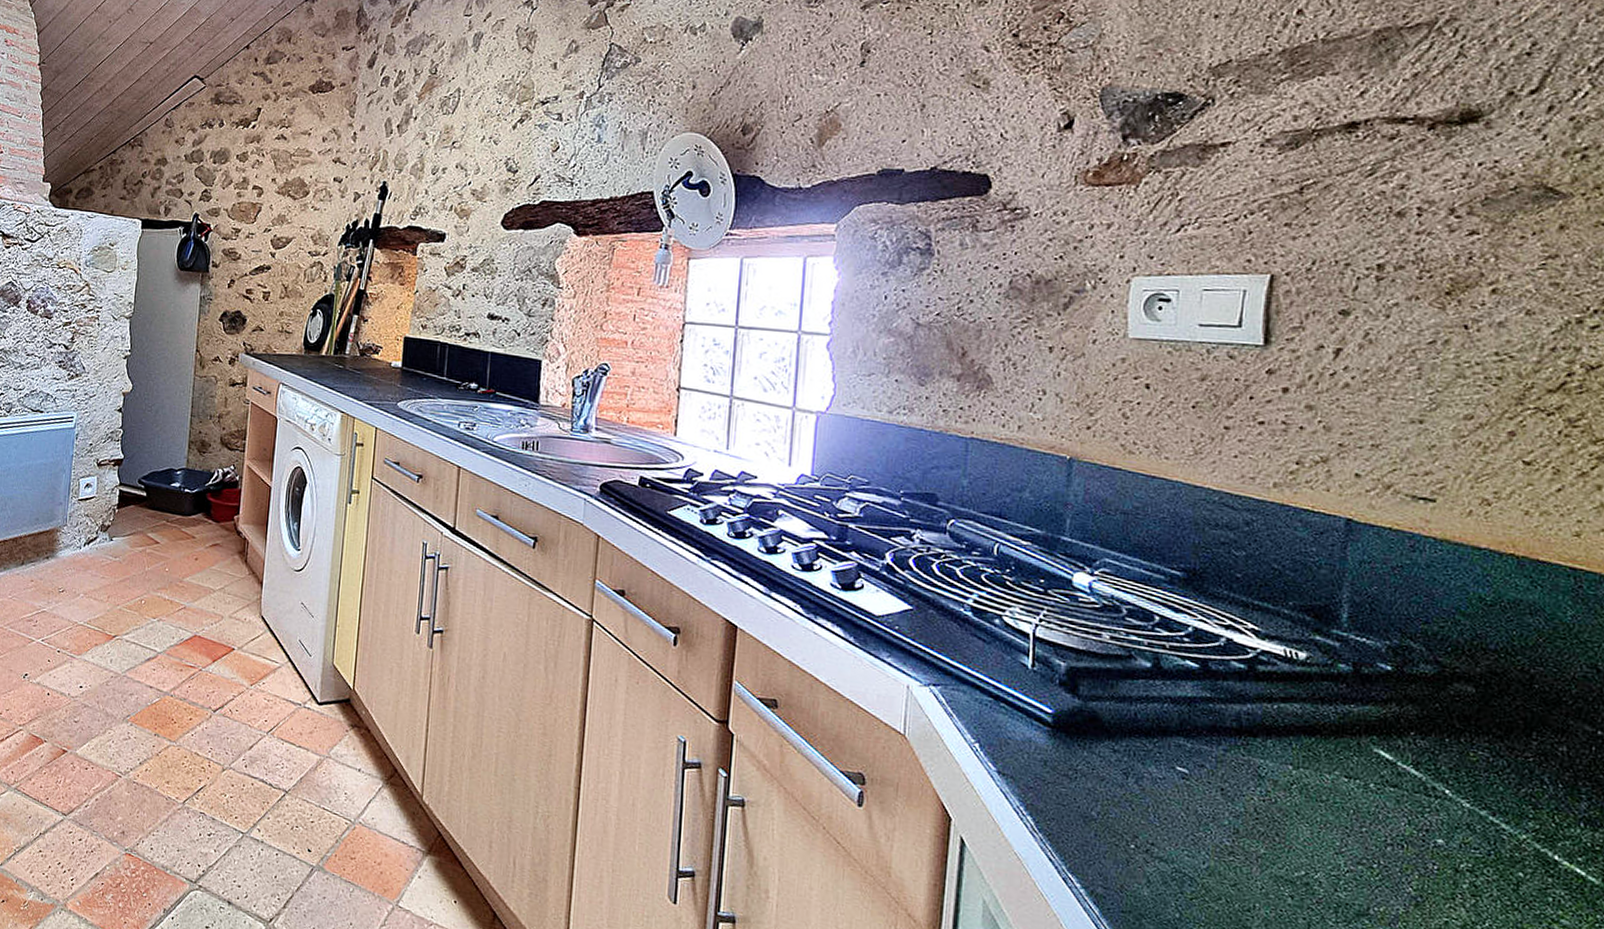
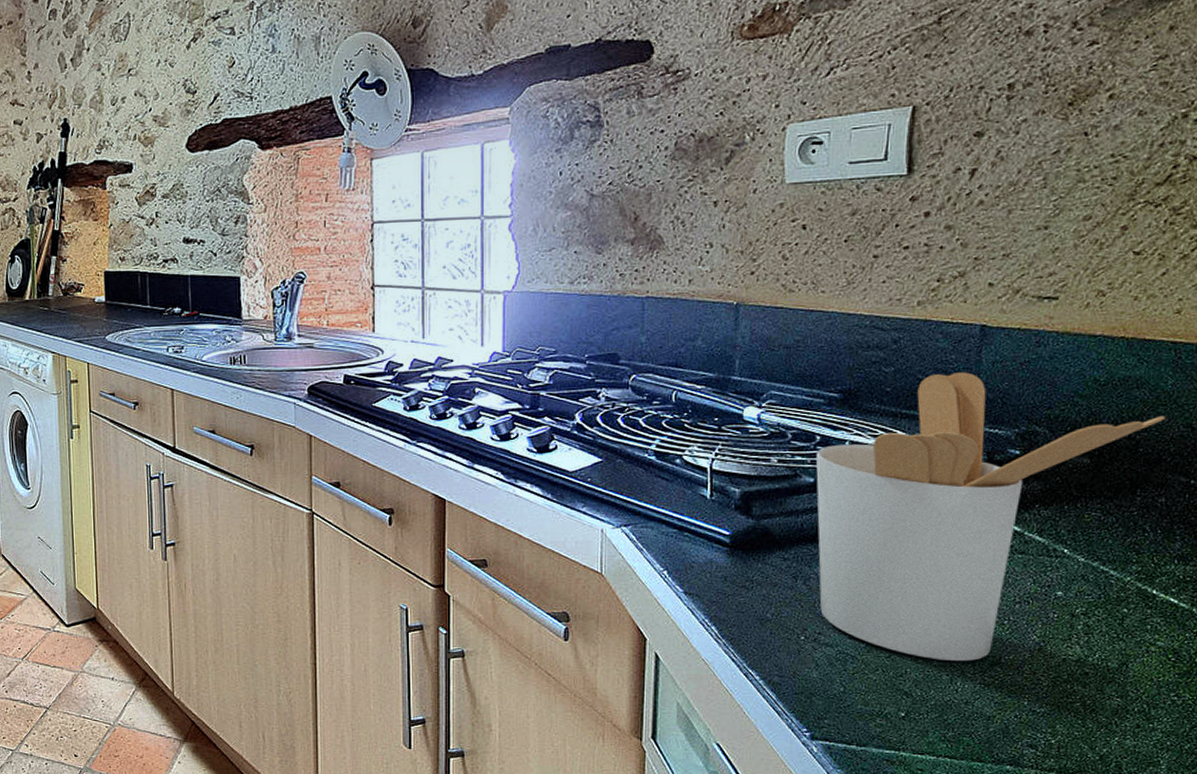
utensil holder: none [1153,565,1565,907] -> present [815,372,1165,662]

